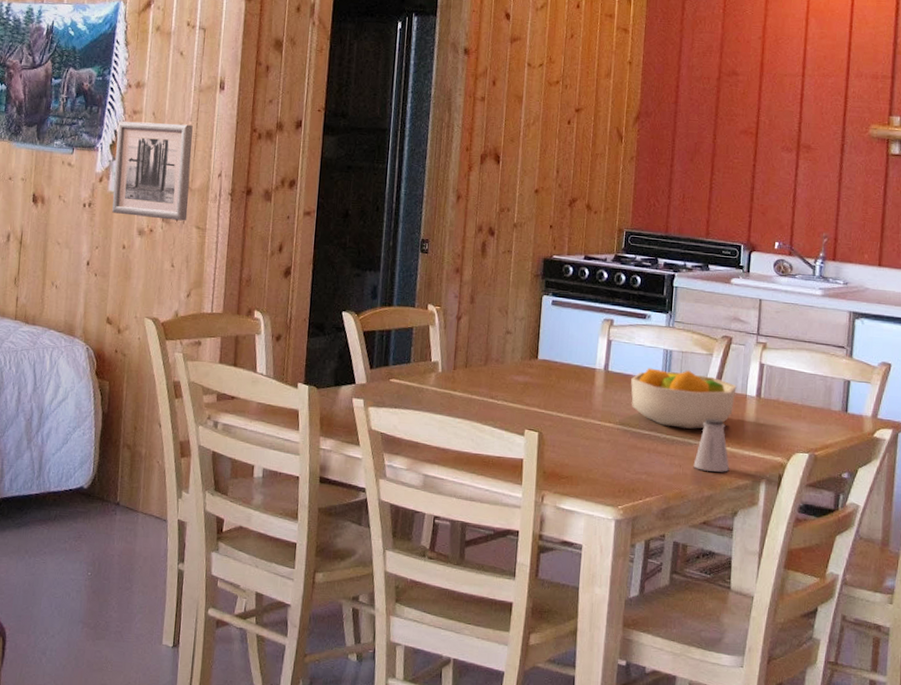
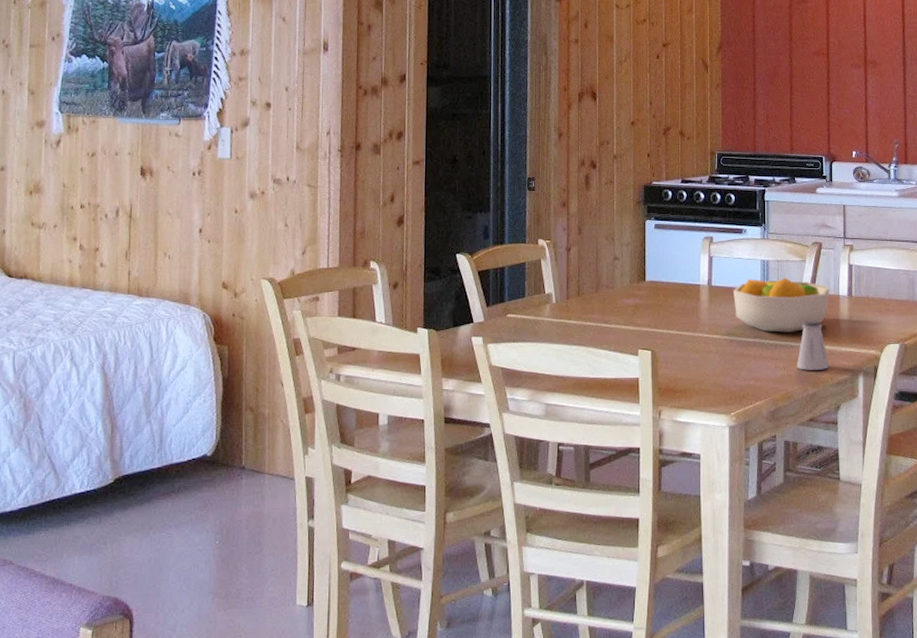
wall art: present [112,121,193,221] -> none [222,87,300,181]

